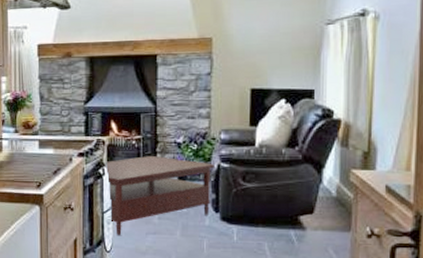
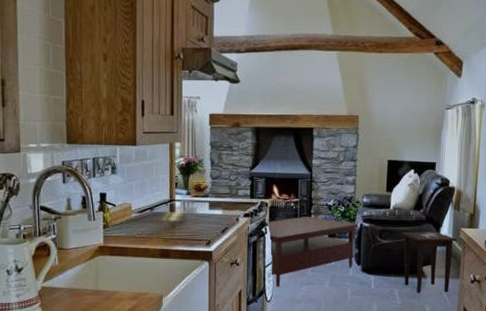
side table: none [269,174,347,249] -> present [400,232,458,293]

